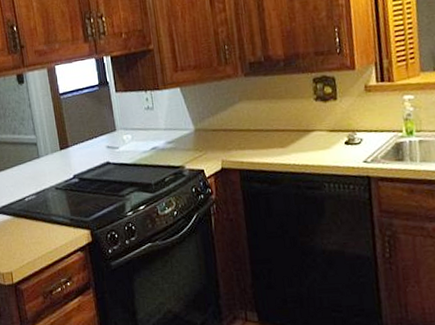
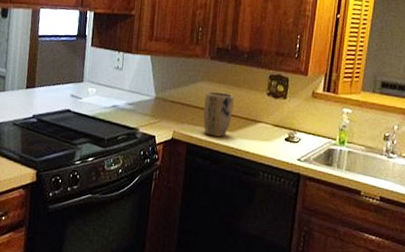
plant pot: none [247,108,282,157] -> present [203,91,234,137]

